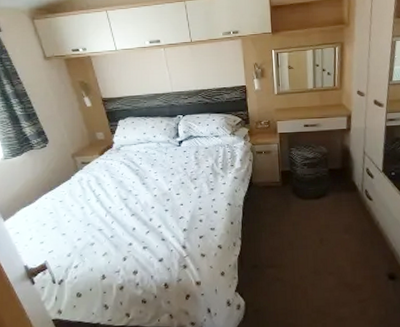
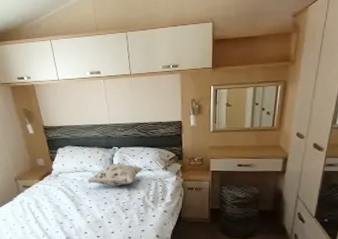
decorative pillow: none [151,131,210,156] -> present [86,163,143,186]

